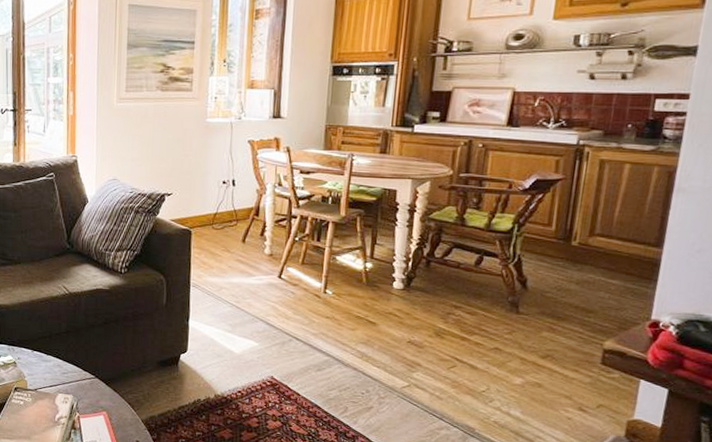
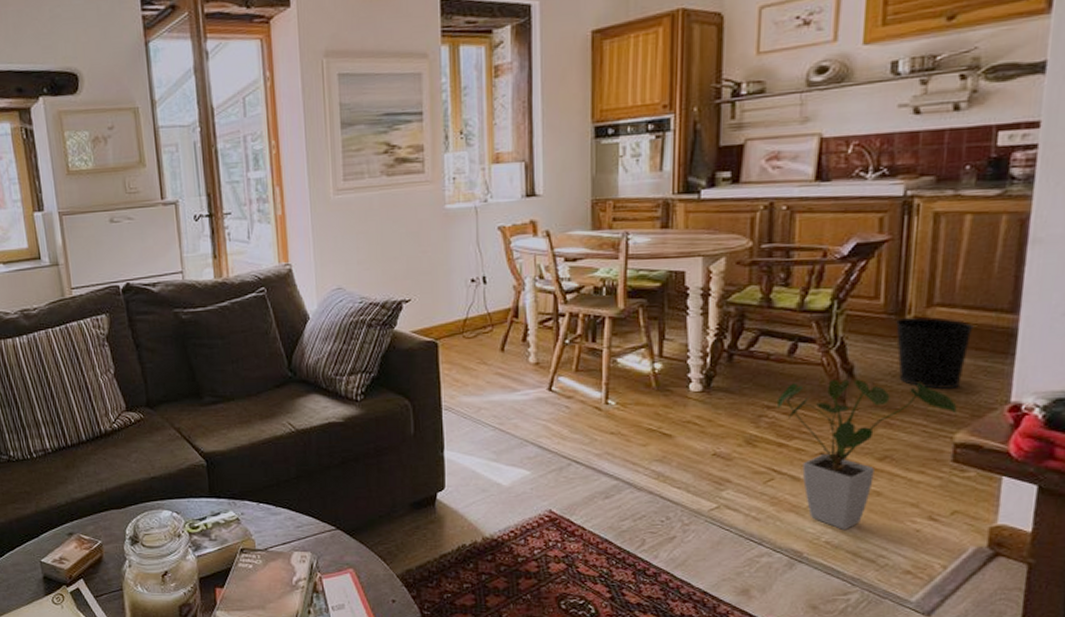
house plant: none [462,289,608,413] -> present [776,379,957,530]
wastebasket: none [562,244,626,304] -> present [894,317,974,389]

